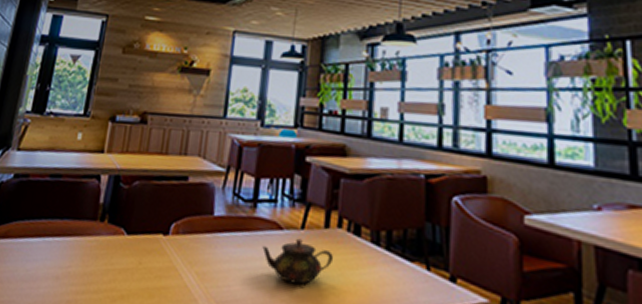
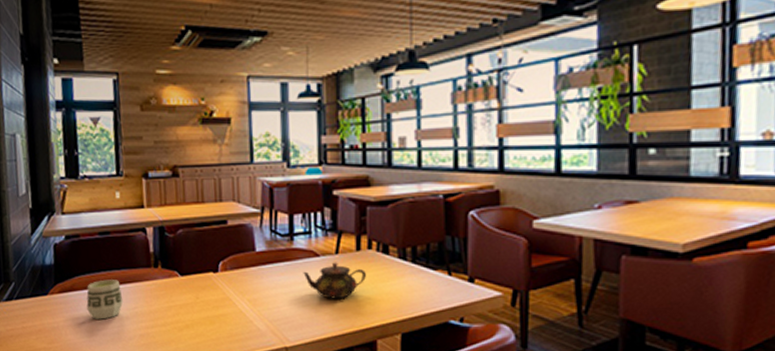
cup: none [15,229,59,277] -> present [86,279,124,320]

